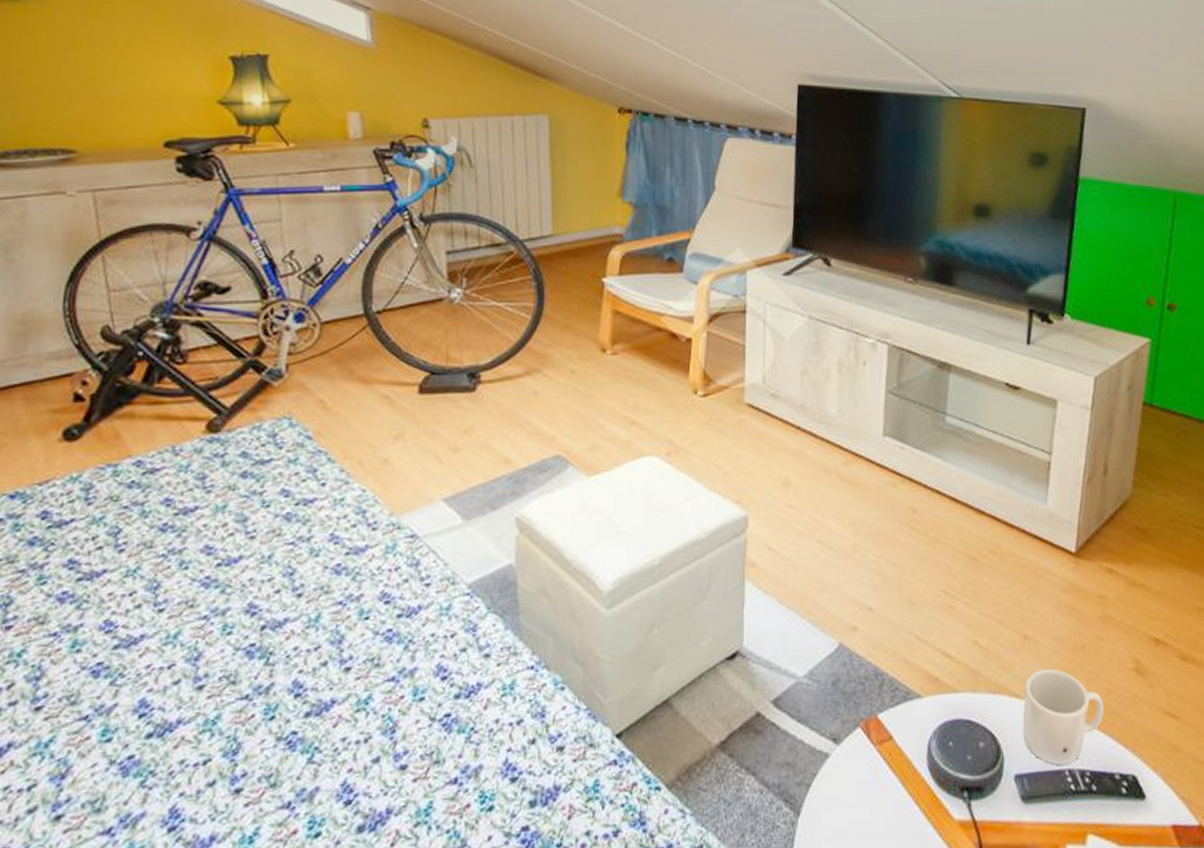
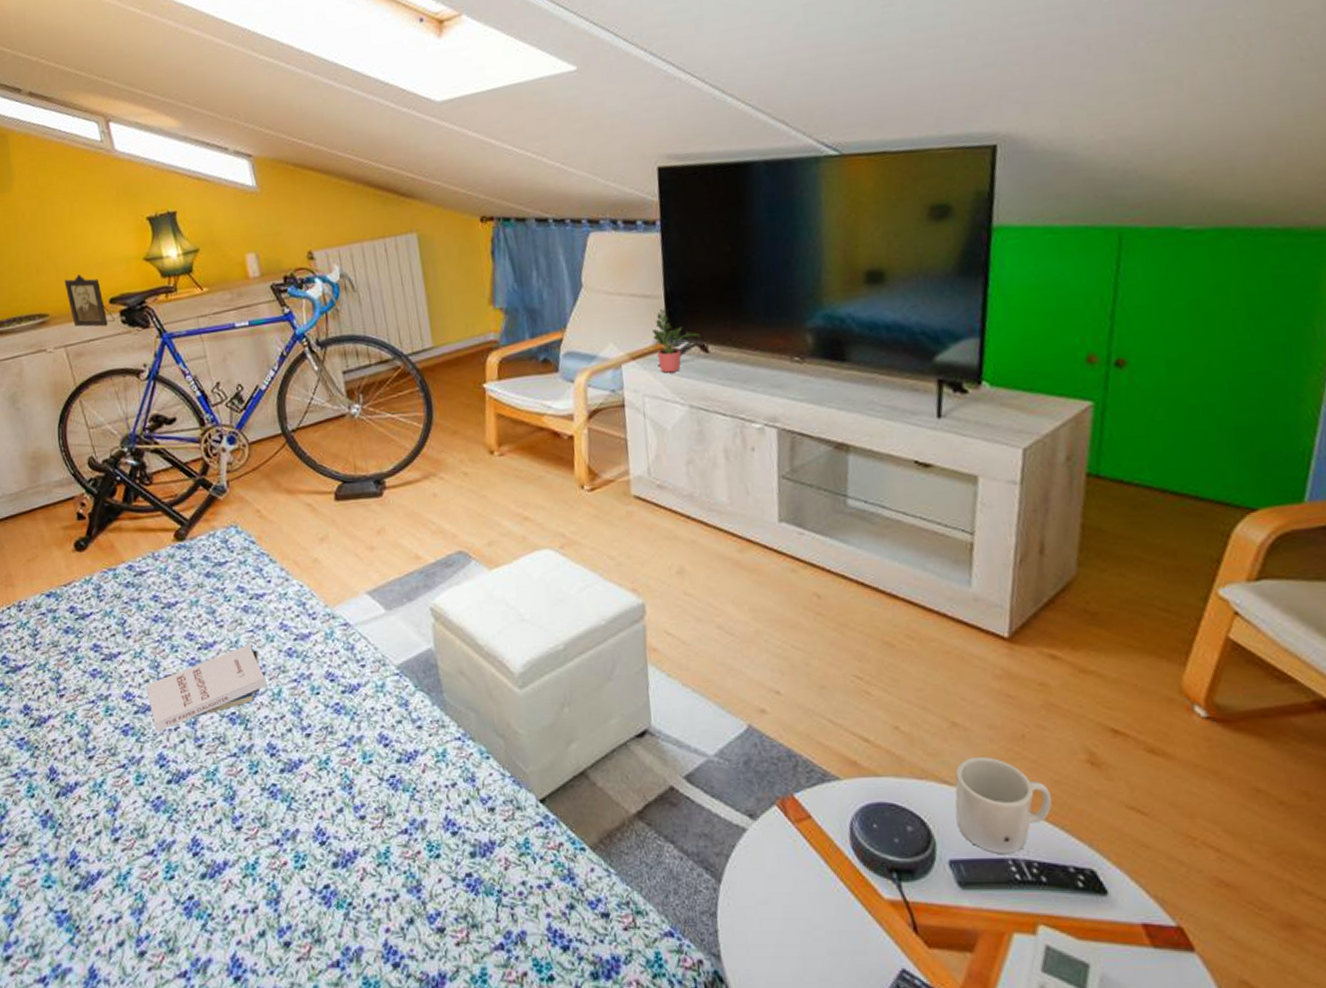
photo frame: none [105,109,168,173] -> present [64,274,115,327]
books: none [135,560,303,672] -> present [146,644,267,732]
potted plant: none [780,219,825,283] -> present [652,307,701,373]

